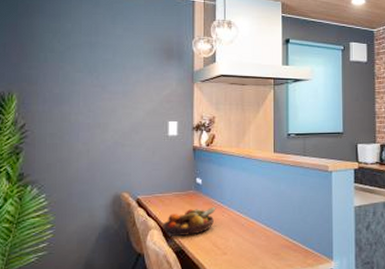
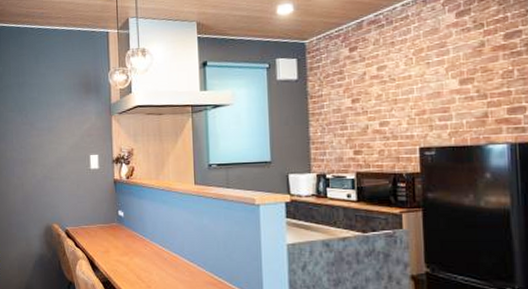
fruit bowl: present [162,207,216,237] -> none [89,240,139,268]

